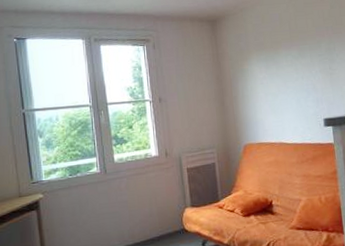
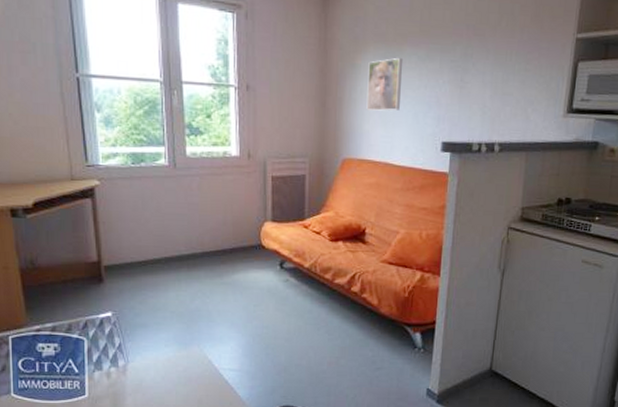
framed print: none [254,59,285,103] -> present [366,57,402,111]

